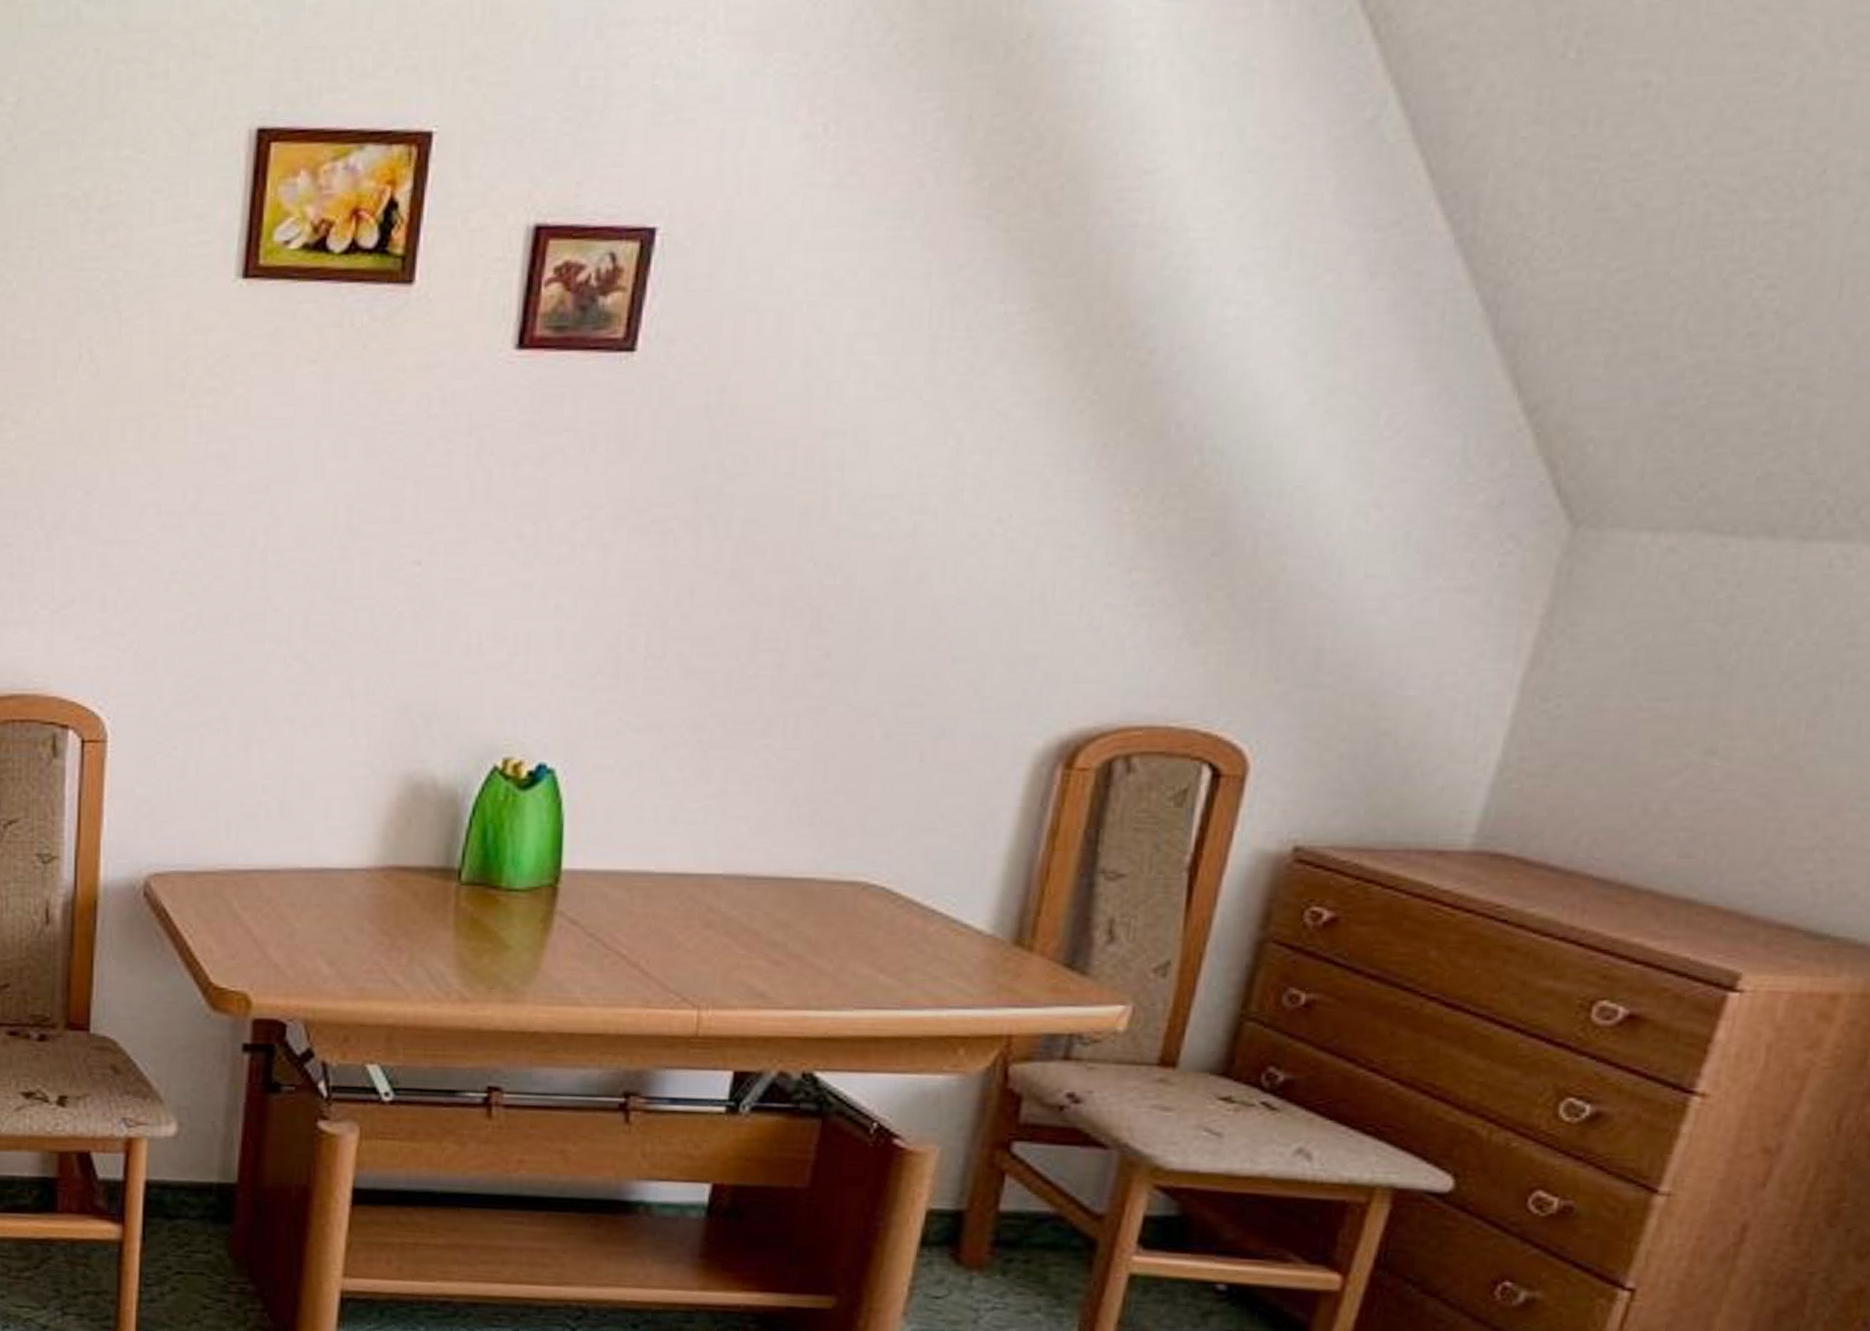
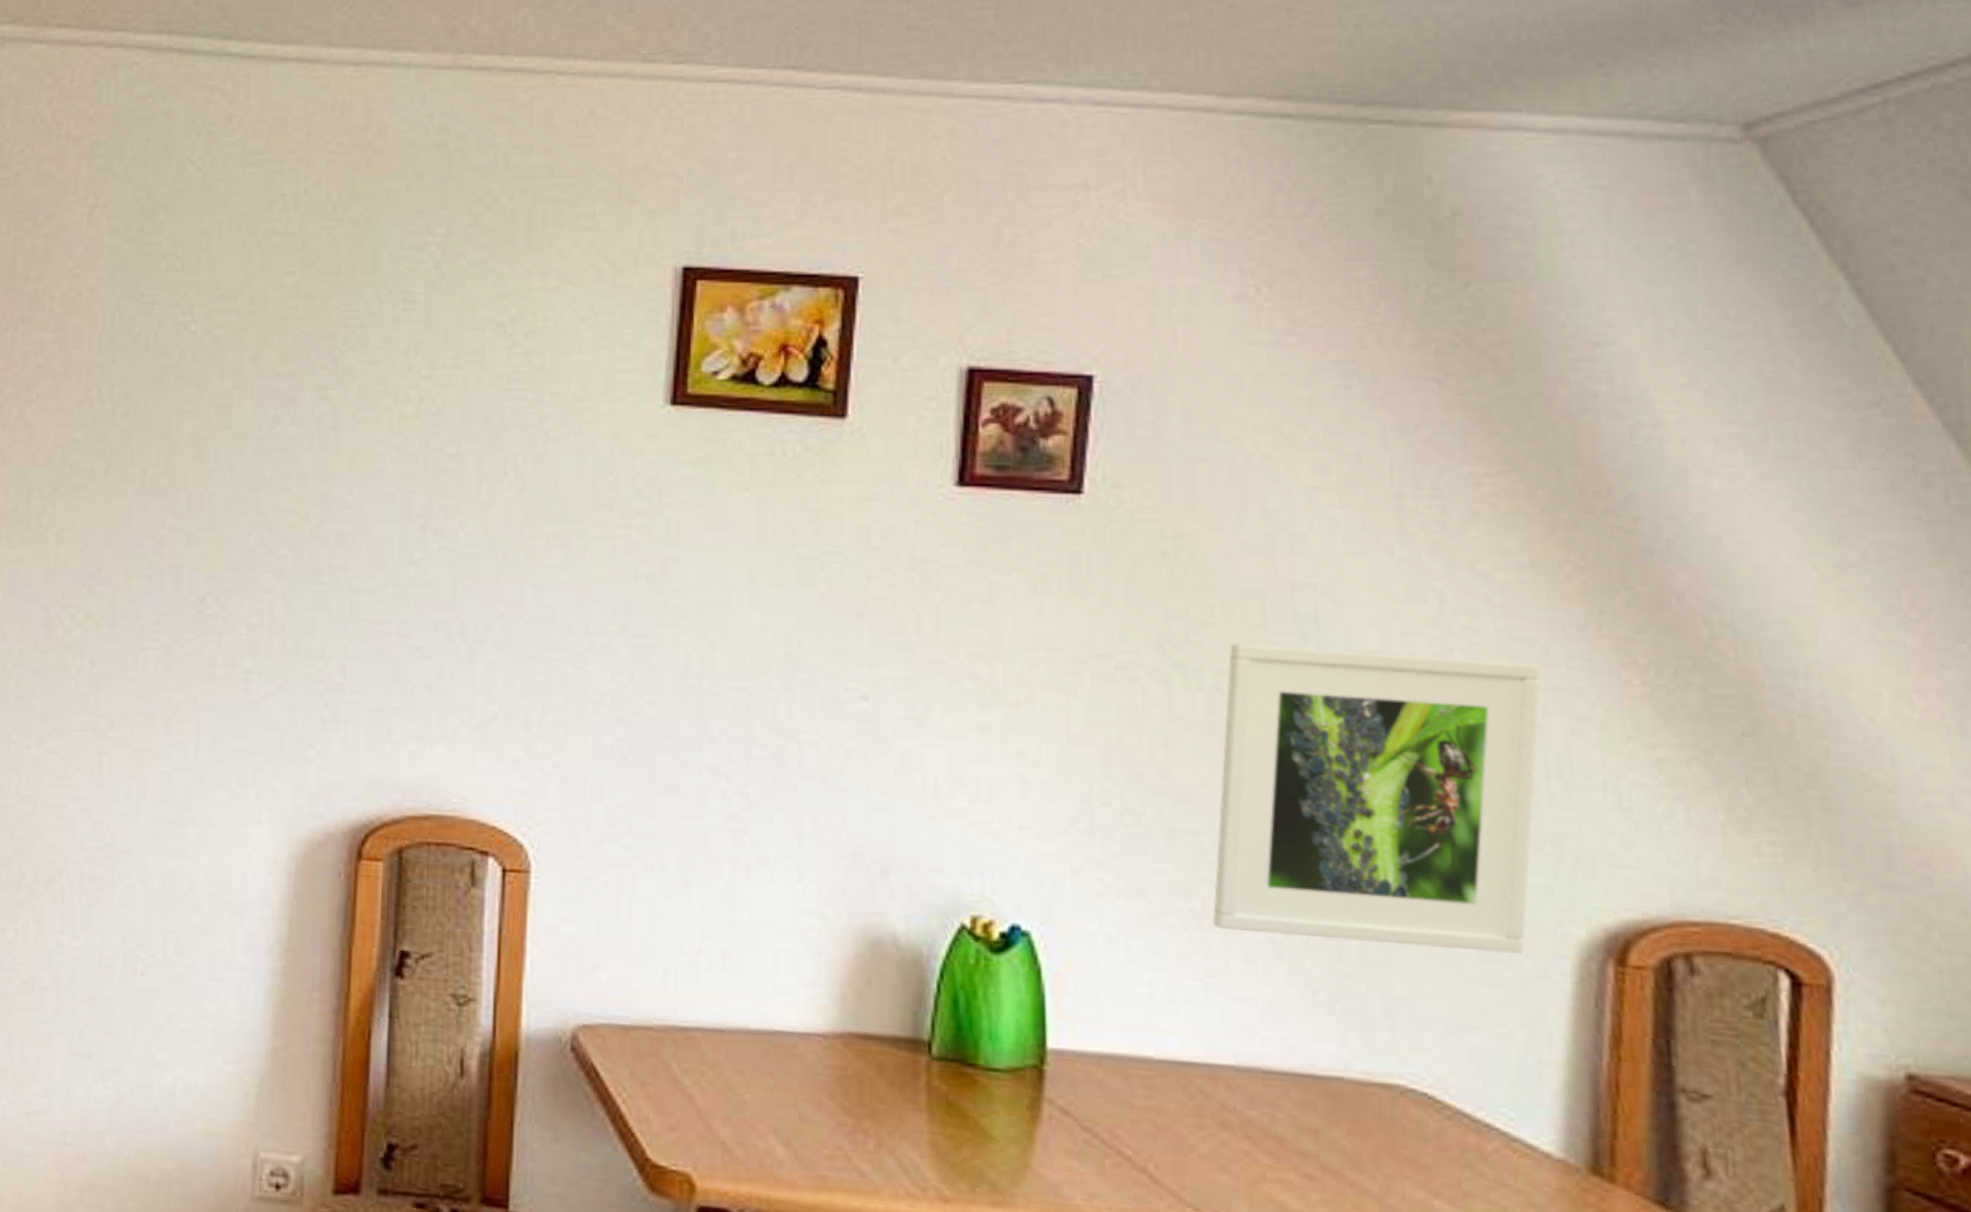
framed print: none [717,492,1041,763] -> present [1213,643,1541,954]

